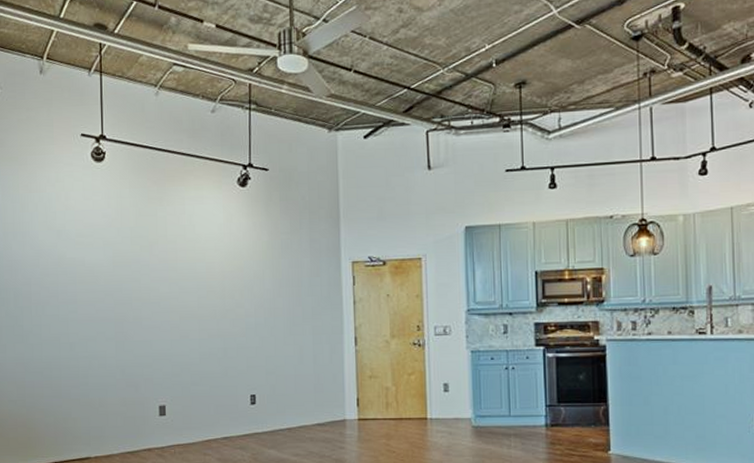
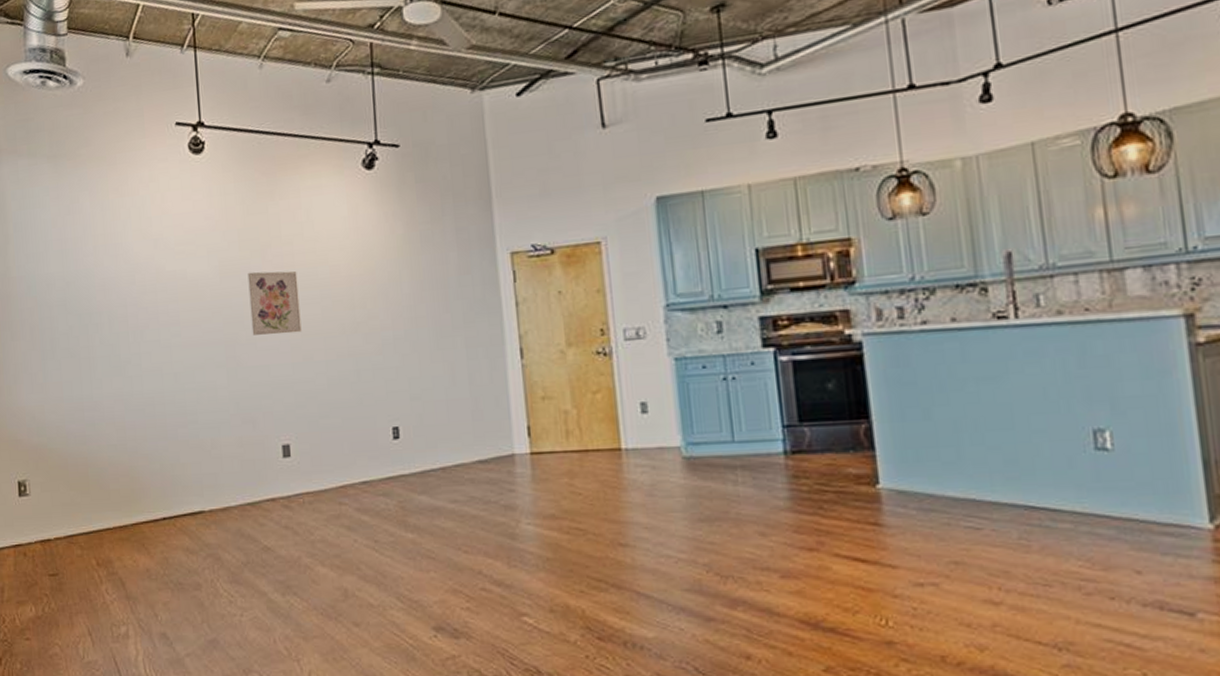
wall art: none [137,263,180,316] -> present [247,270,302,335]

